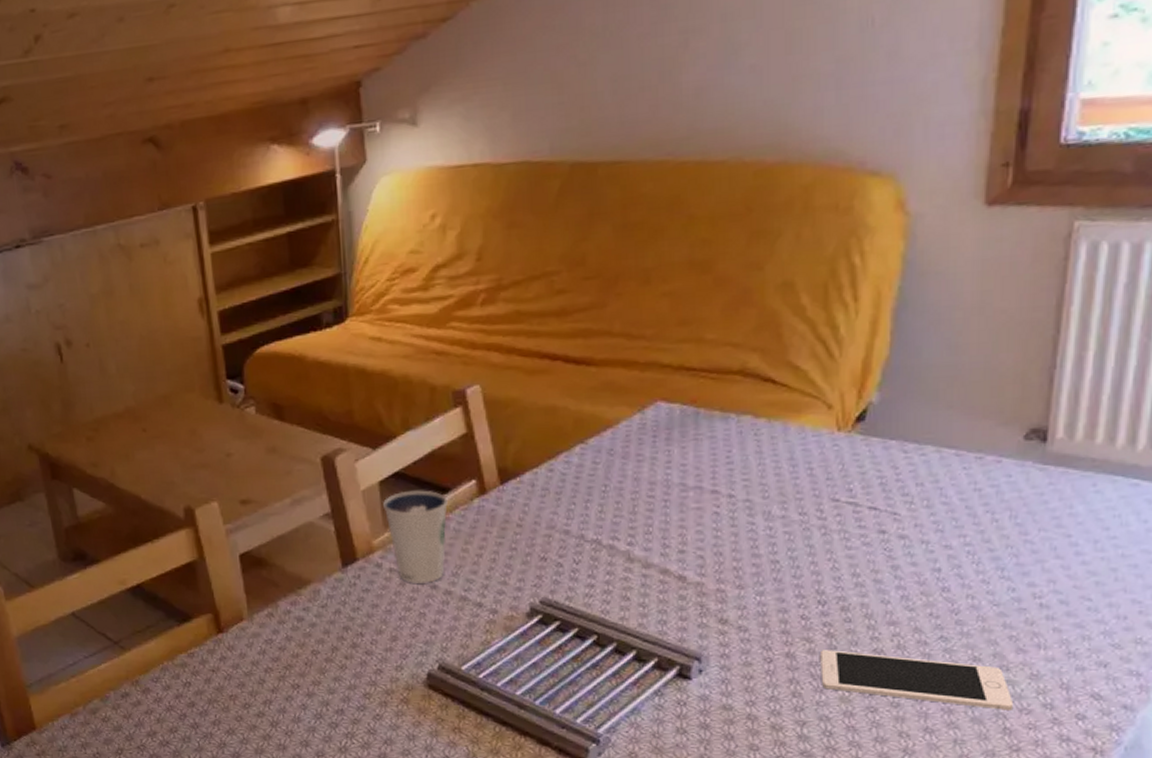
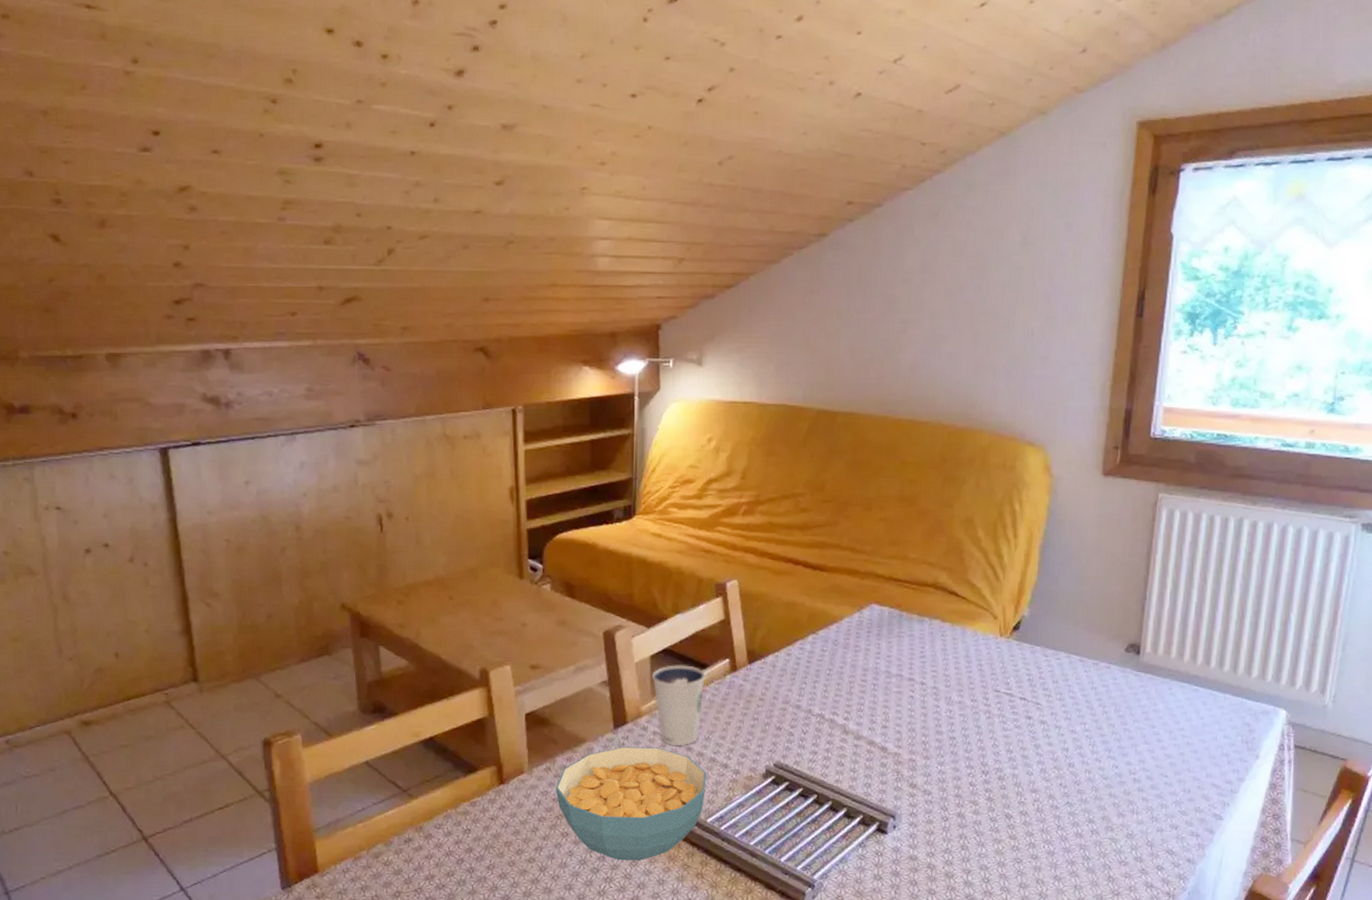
cereal bowl: none [280,586,458,714] -> present [555,747,707,861]
cell phone: present [821,650,1014,710] -> none [982,811,1116,862]

